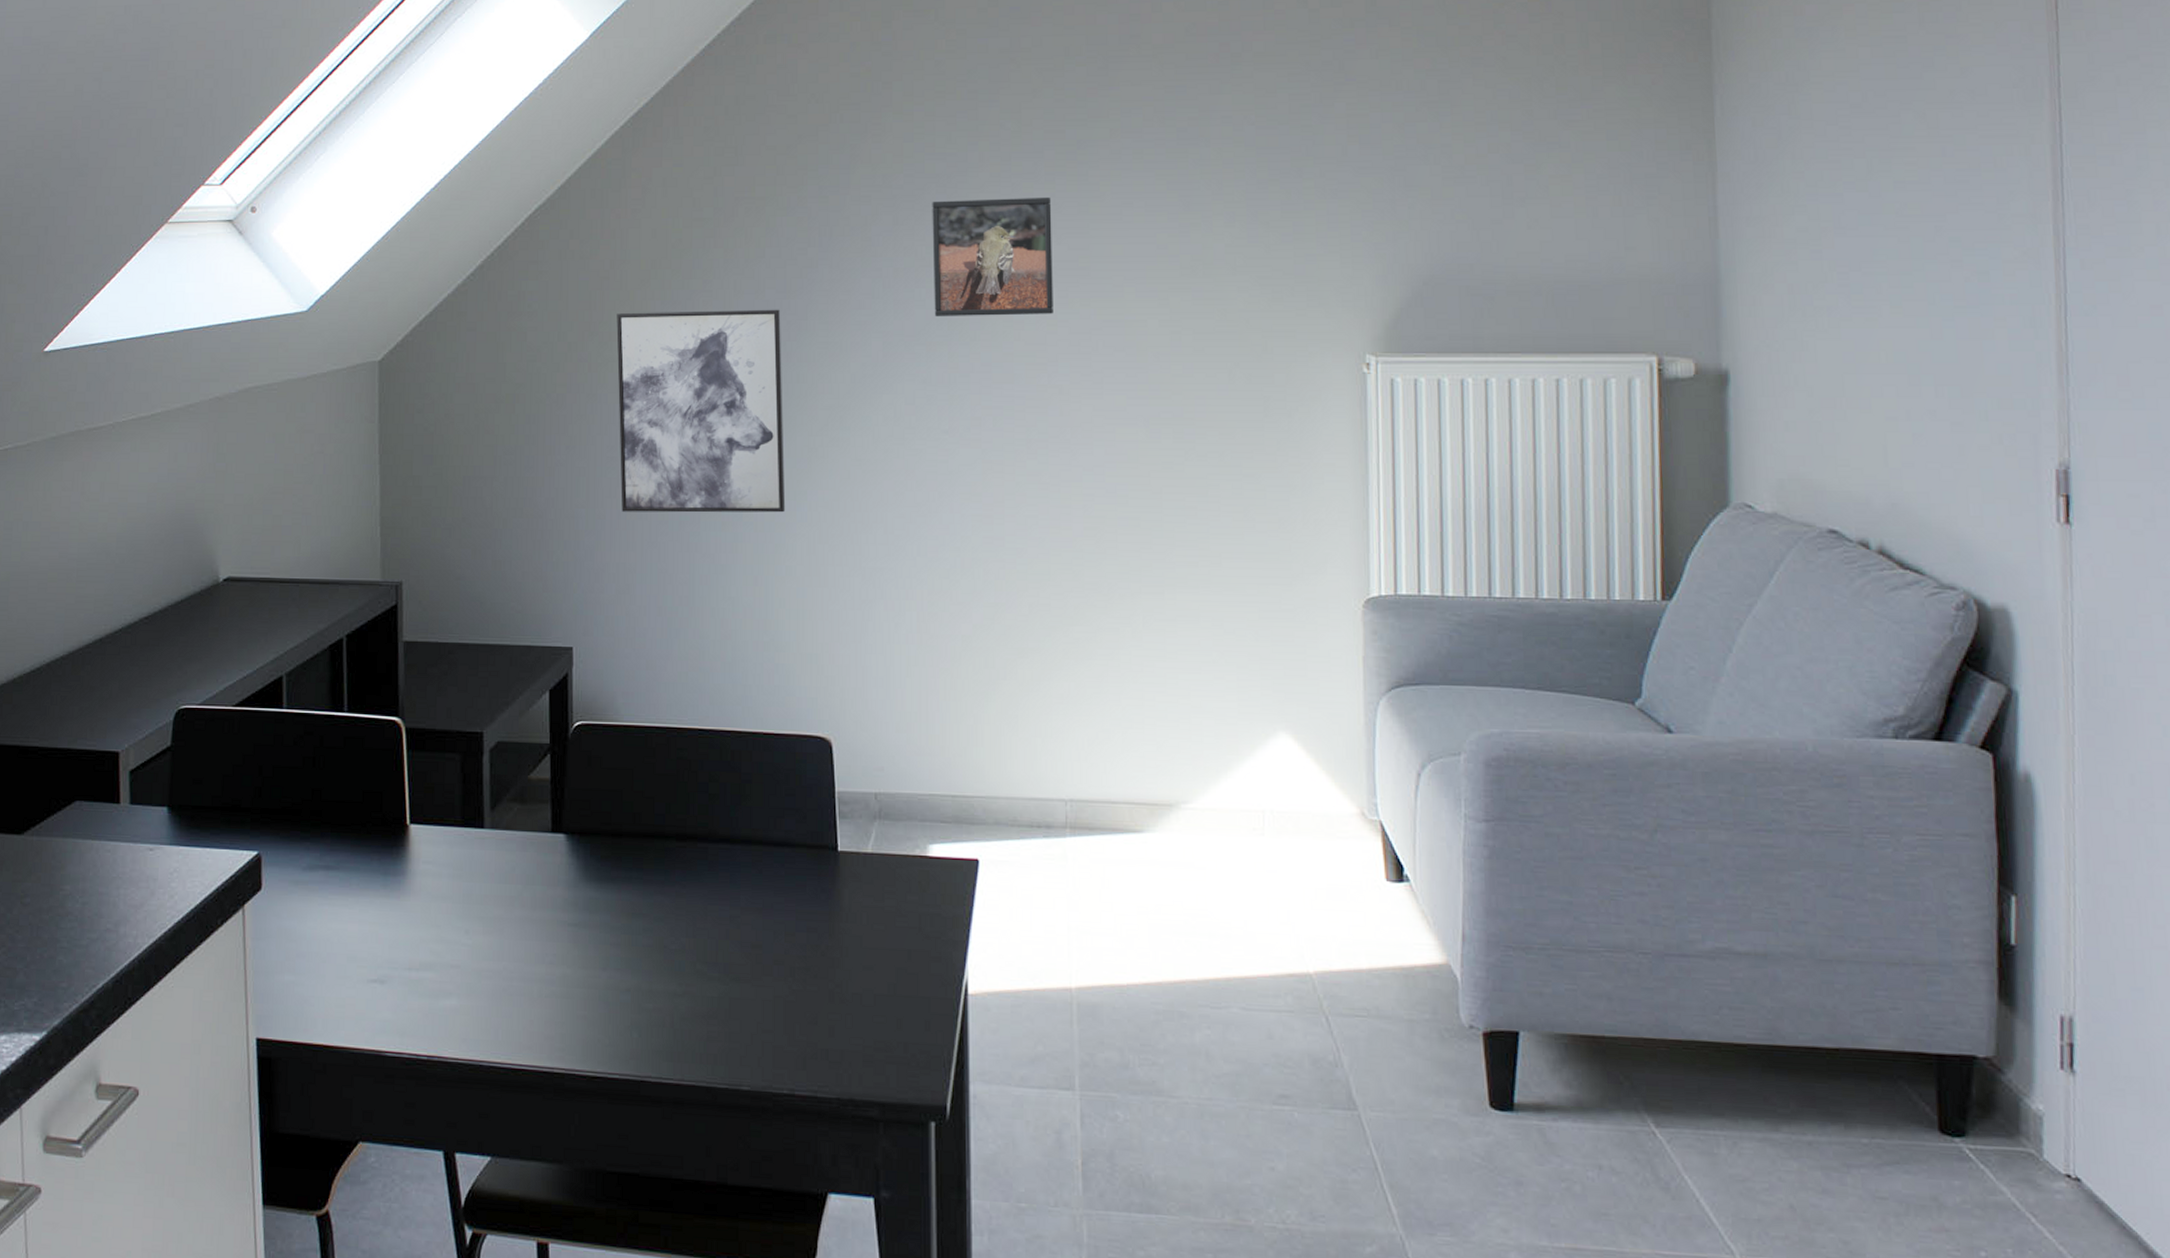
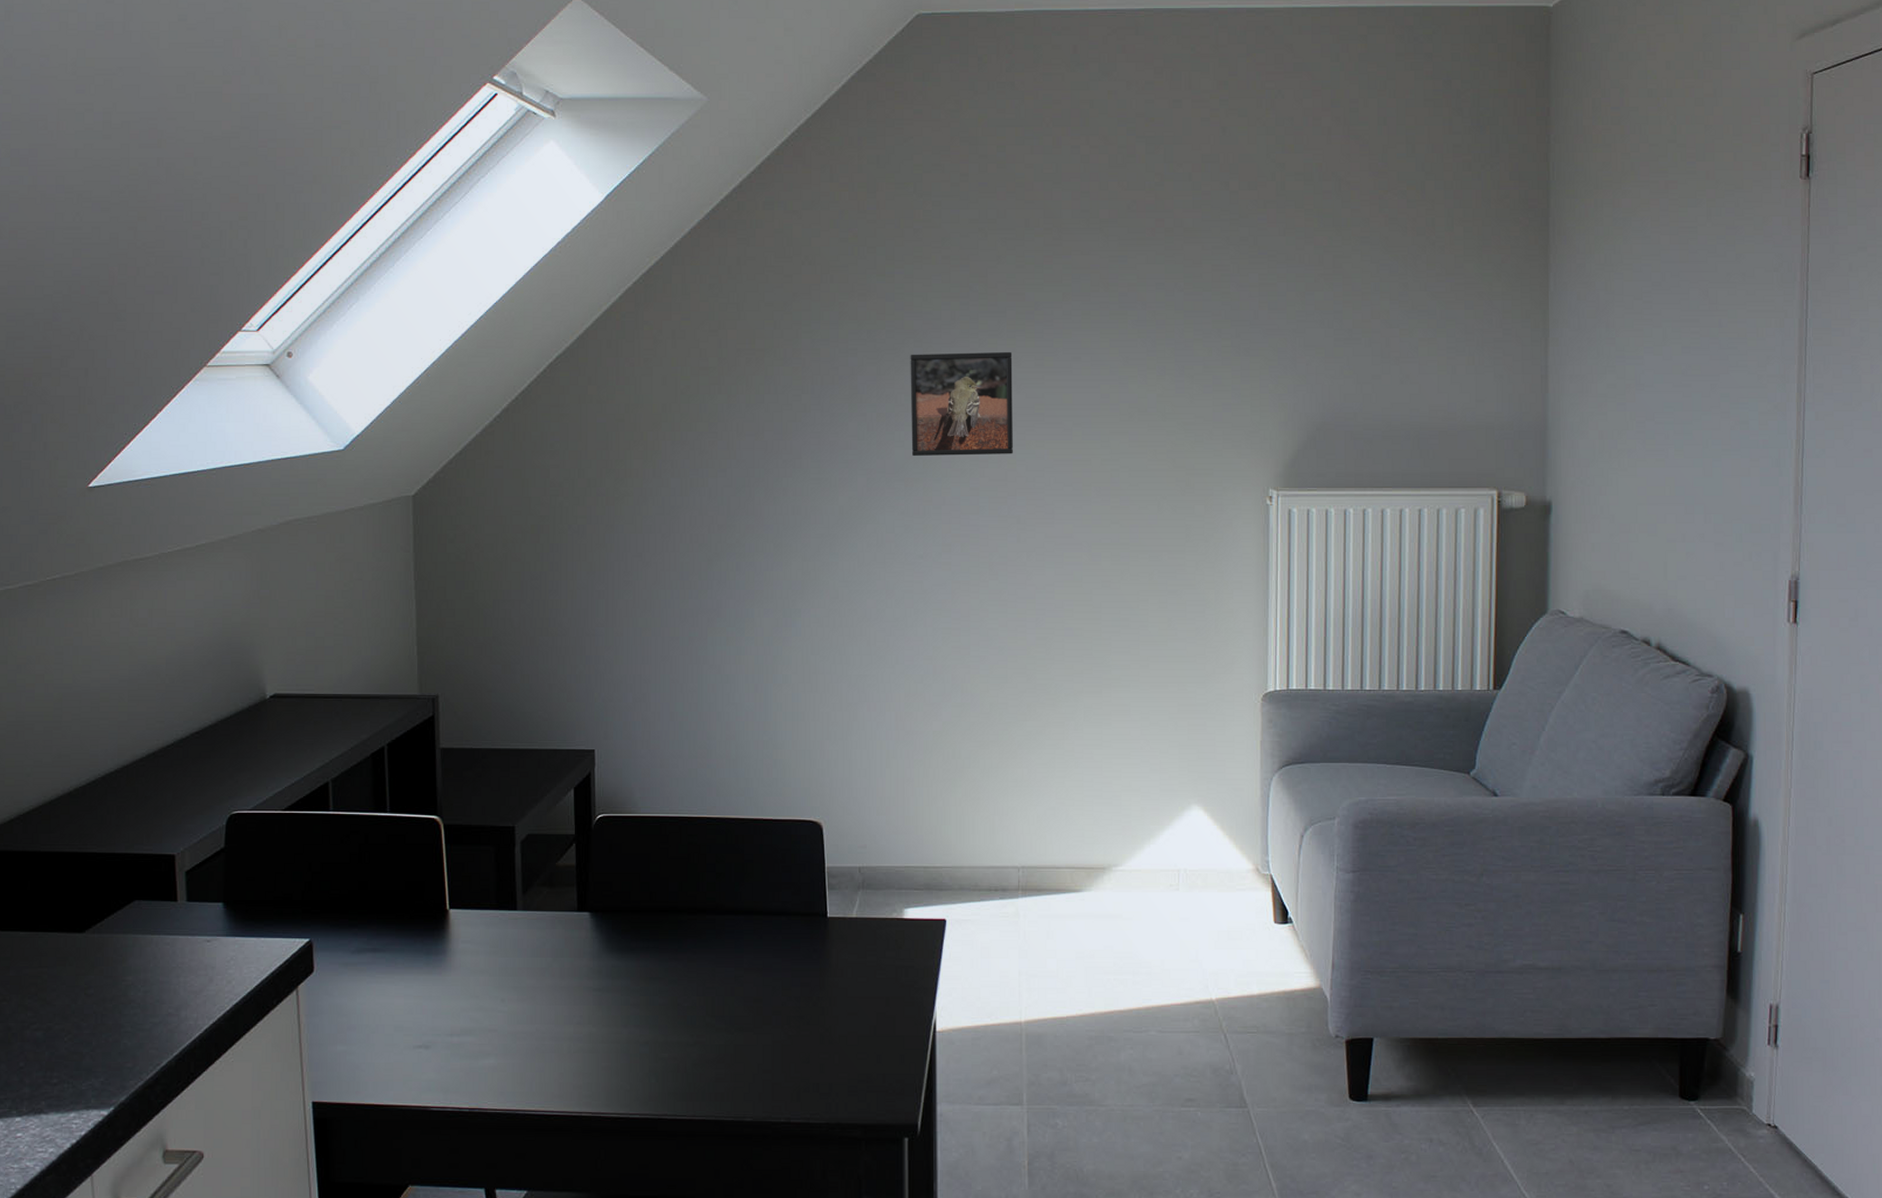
wall art: present [616,309,786,513] -> none [631,449,782,630]

